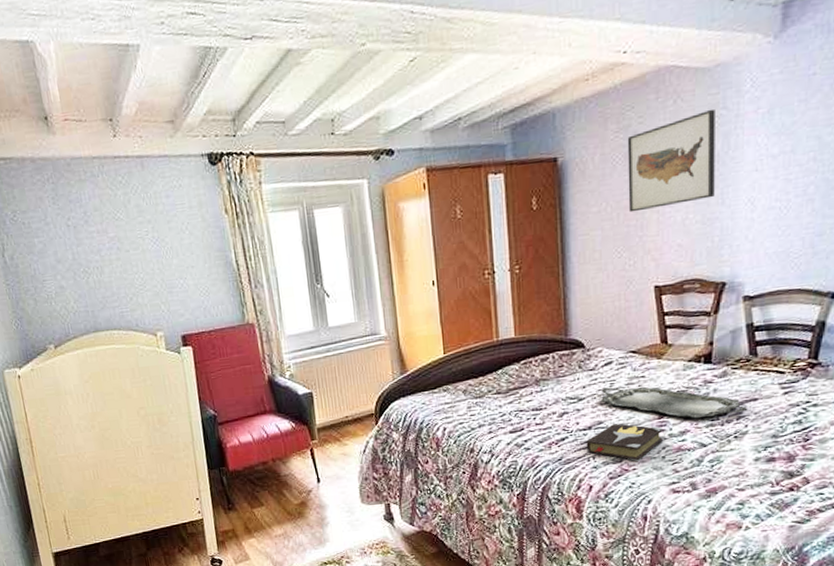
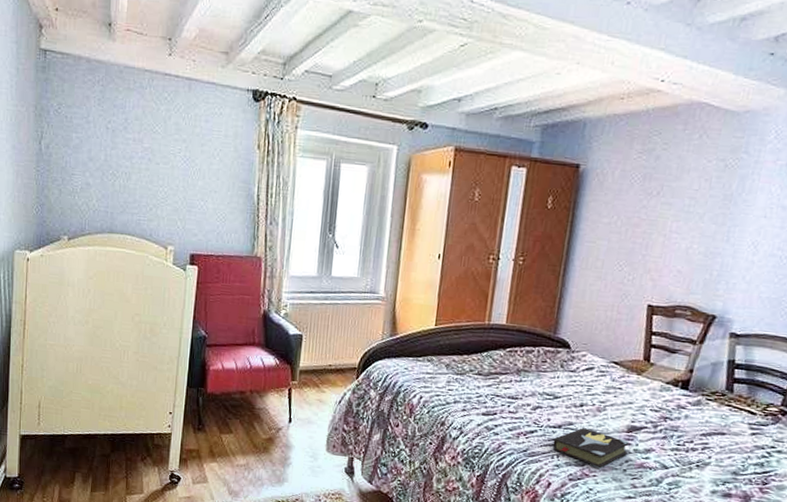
serving tray: present [600,386,748,419] -> none [574,391,715,443]
wall art: present [627,109,715,213] -> none [637,150,737,234]

